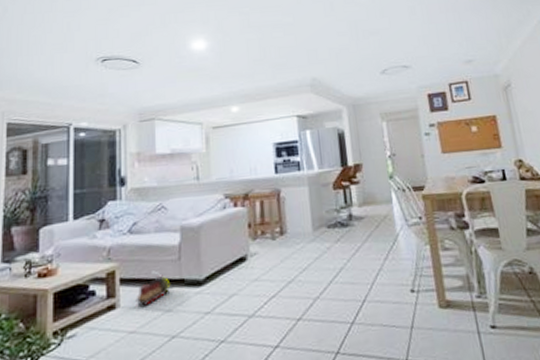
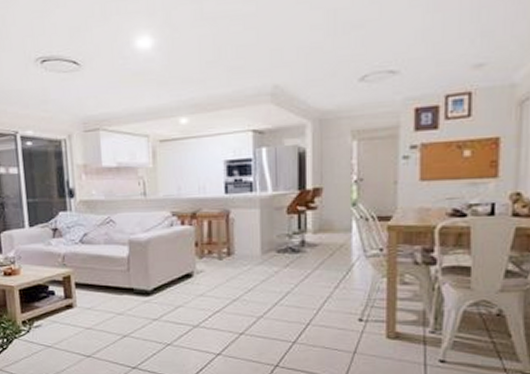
toy train: present [136,271,170,306] -> none [90,278,120,308]

